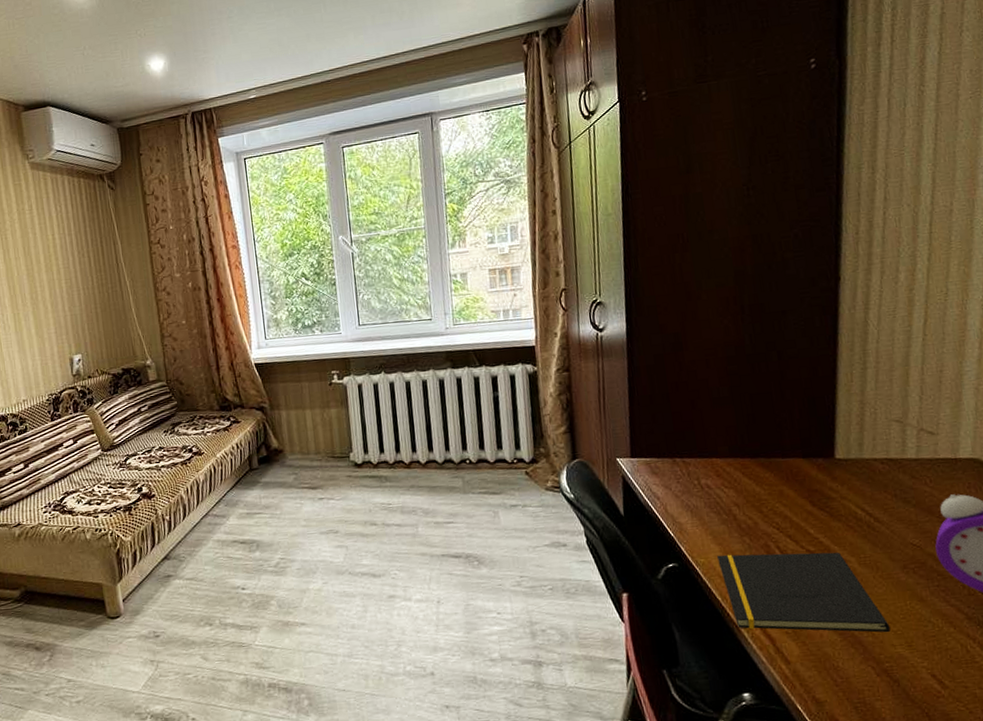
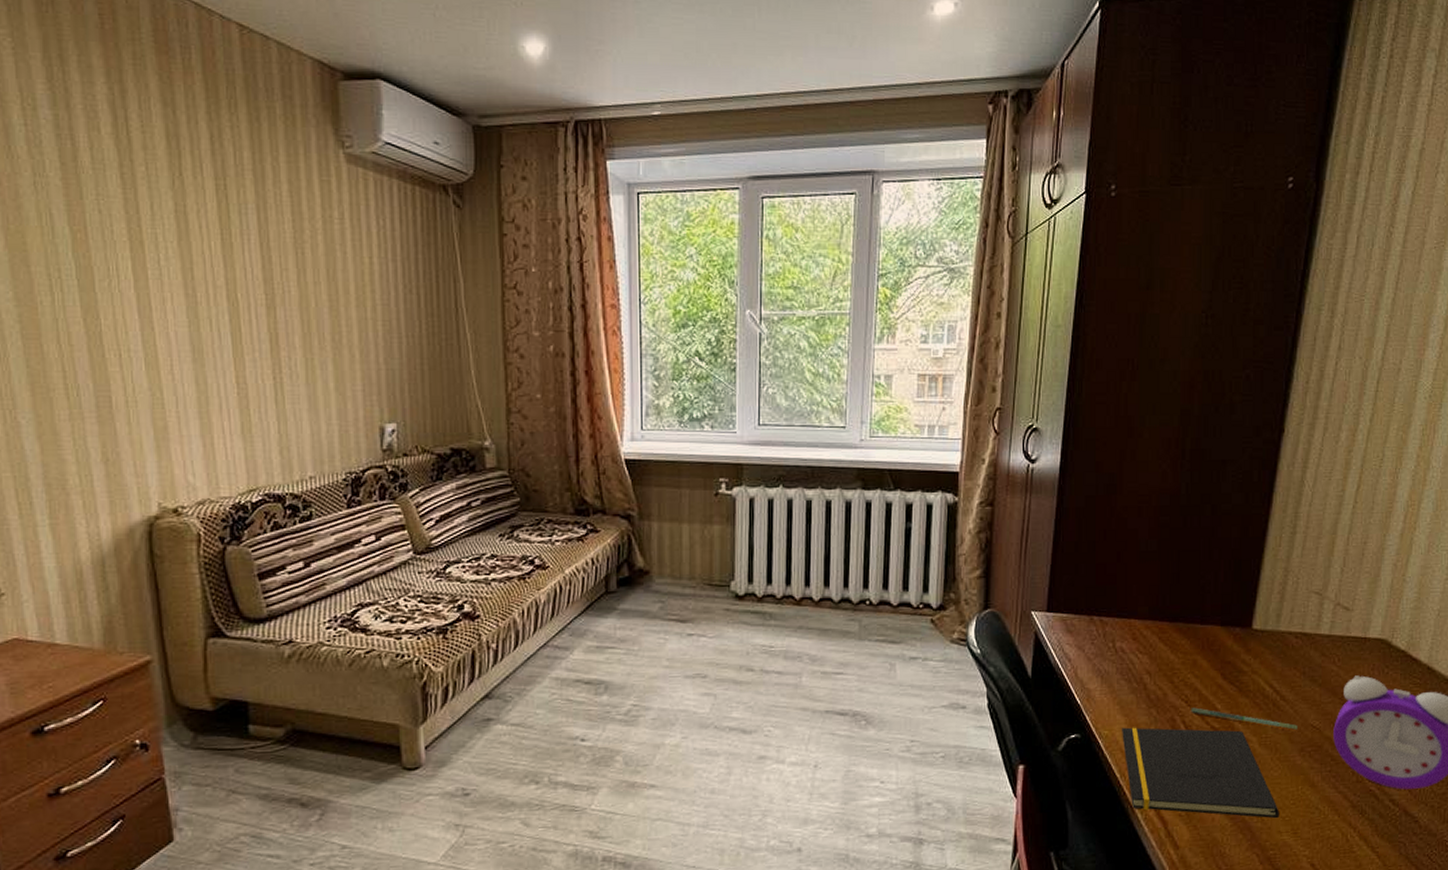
pen: none [783,533,897,550] -> present [1191,707,1297,731]

